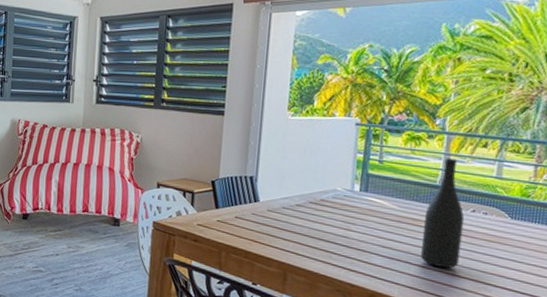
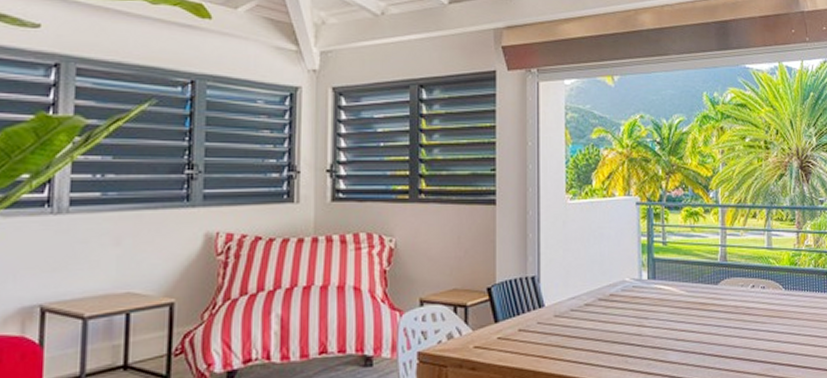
wine bottle: present [421,158,465,269] -> none [711,233,748,354]

